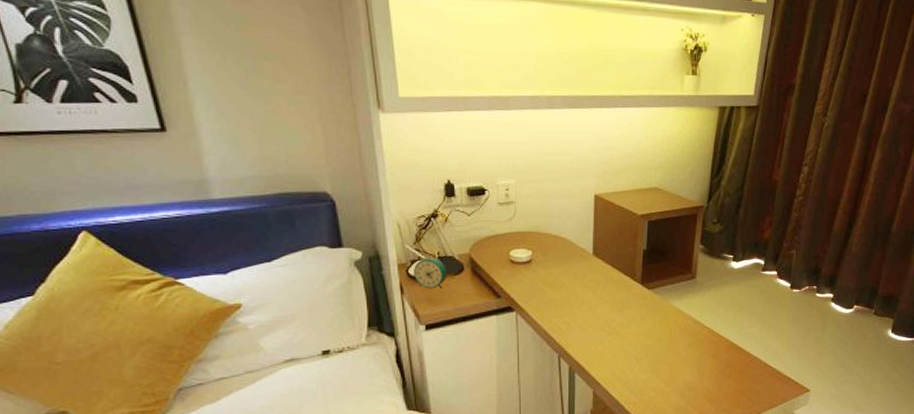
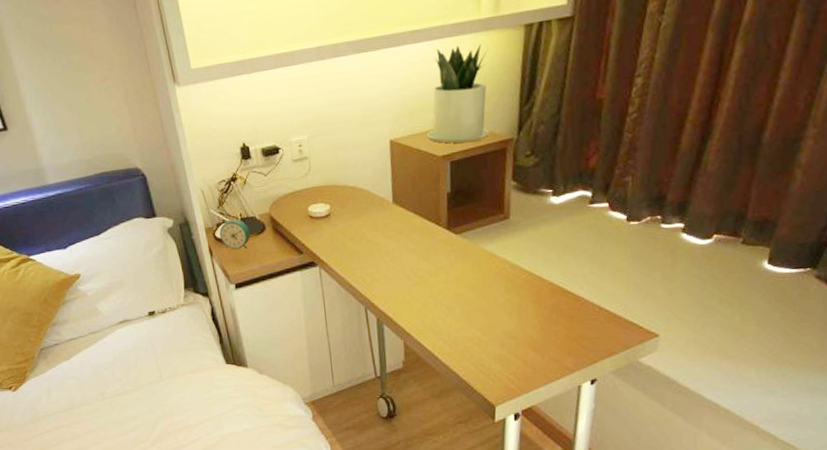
planter: none [629,116,687,205] -> present [427,44,489,144]

